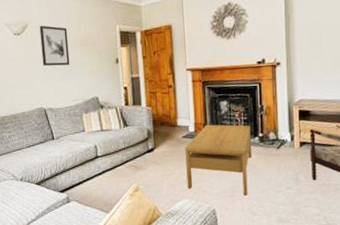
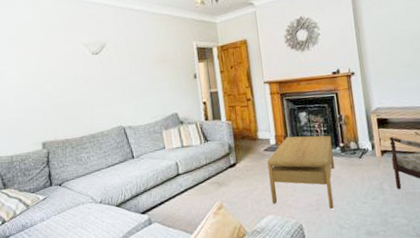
wall art: present [39,25,70,67] -> none [117,44,149,84]

